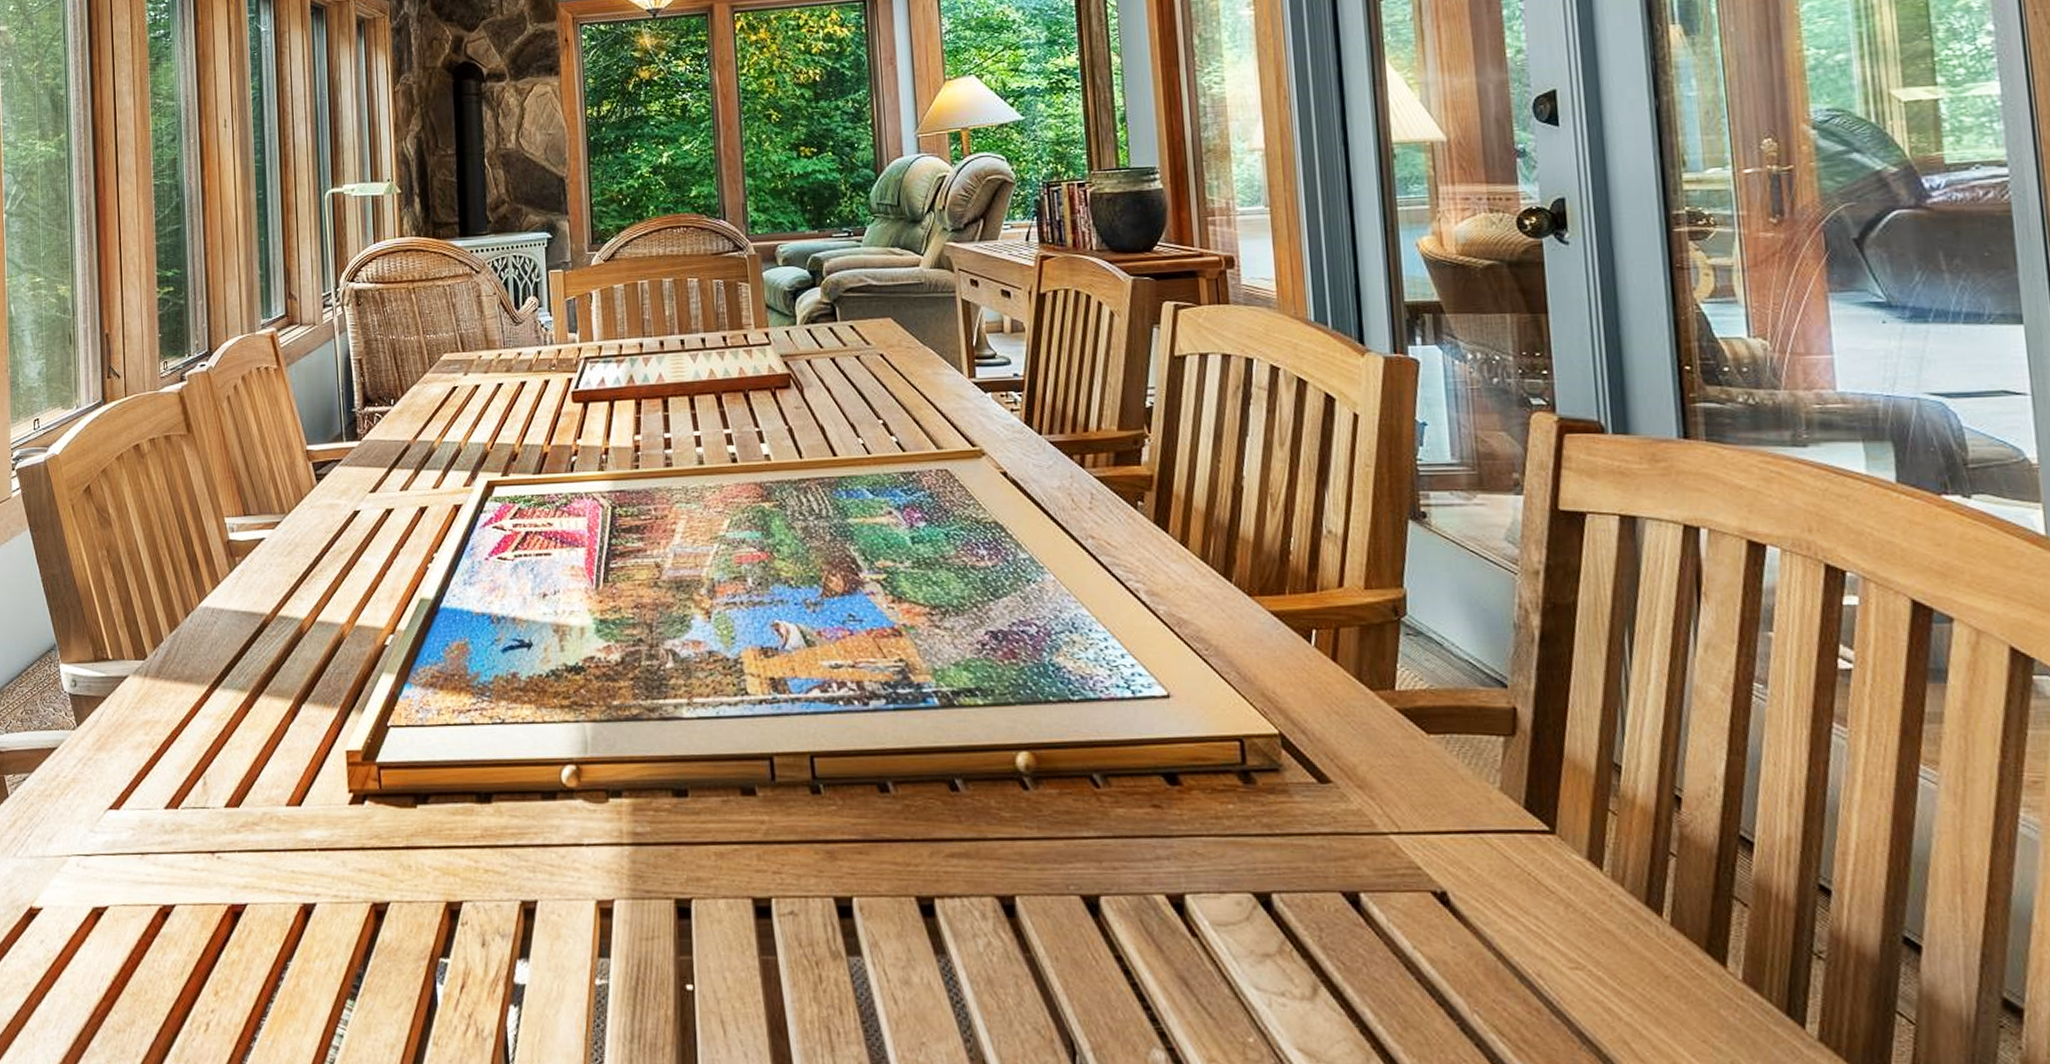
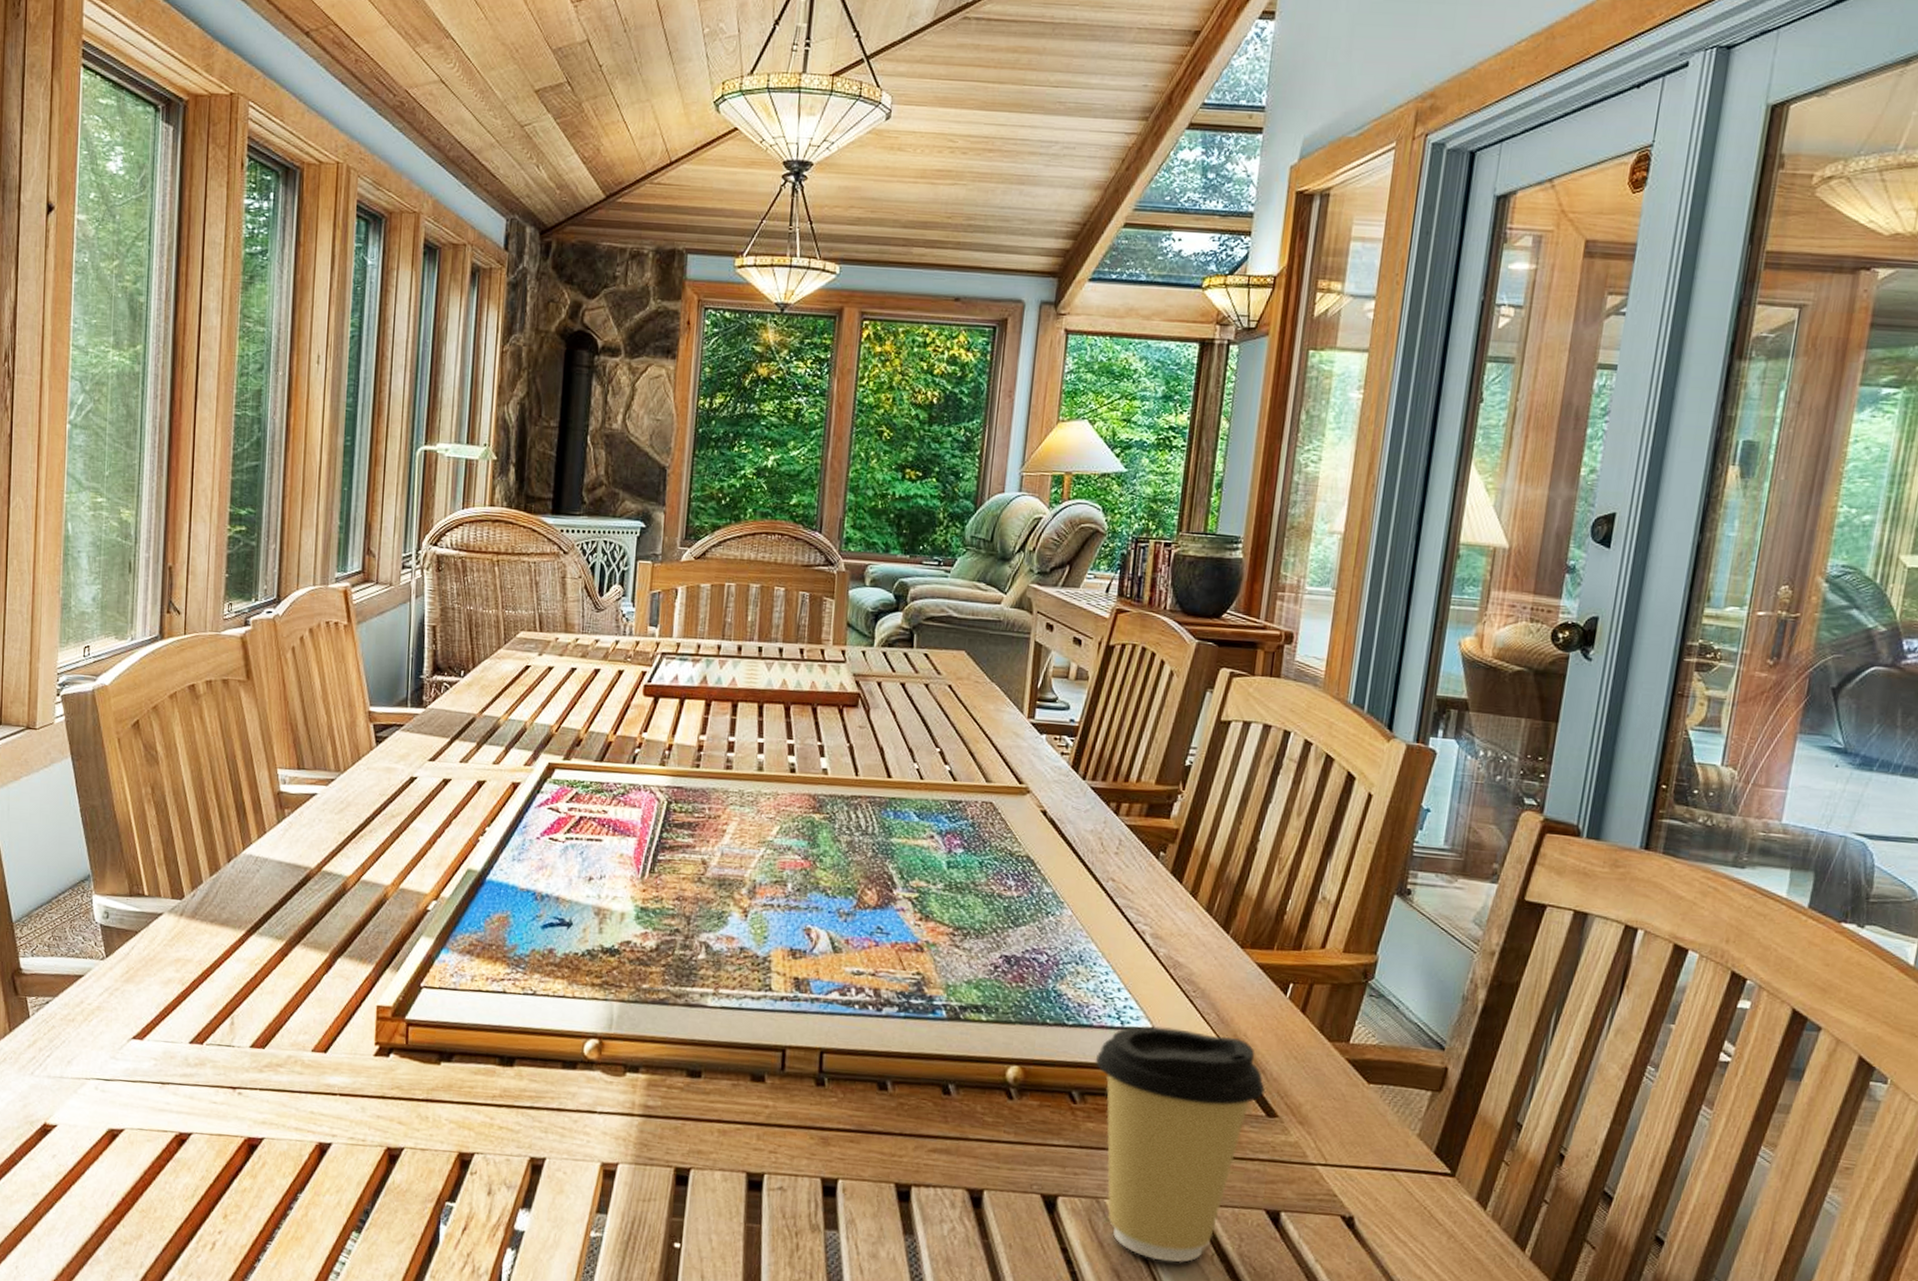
coffee cup: none [1111,693,1310,963] -> present [1095,1026,1265,1263]

